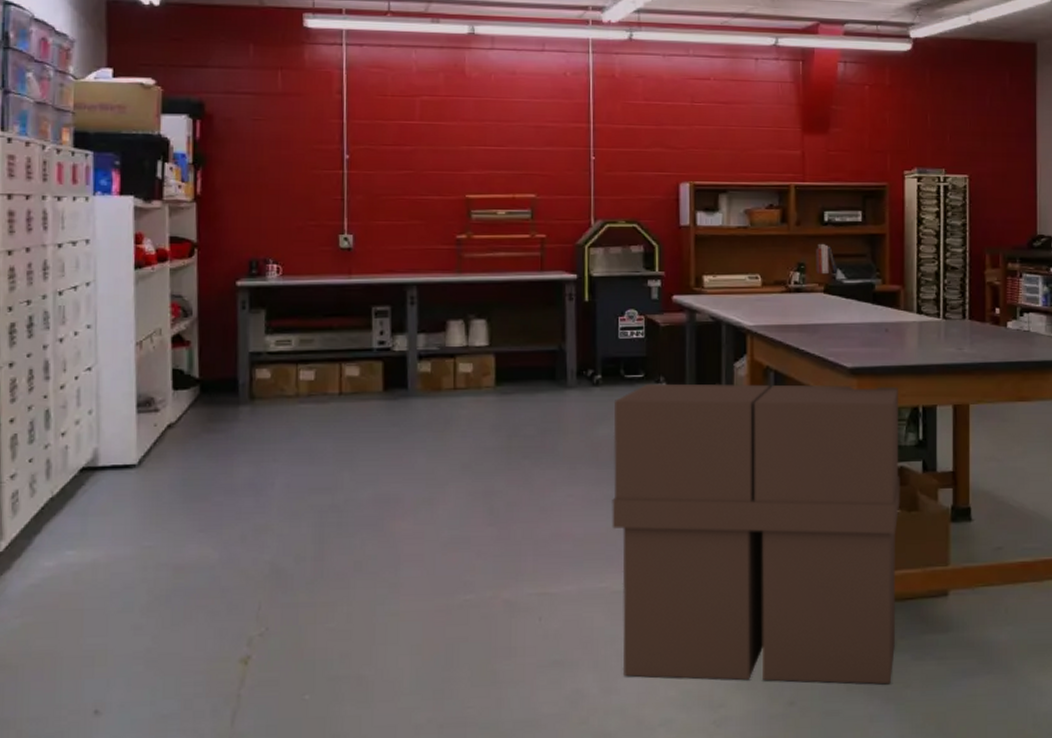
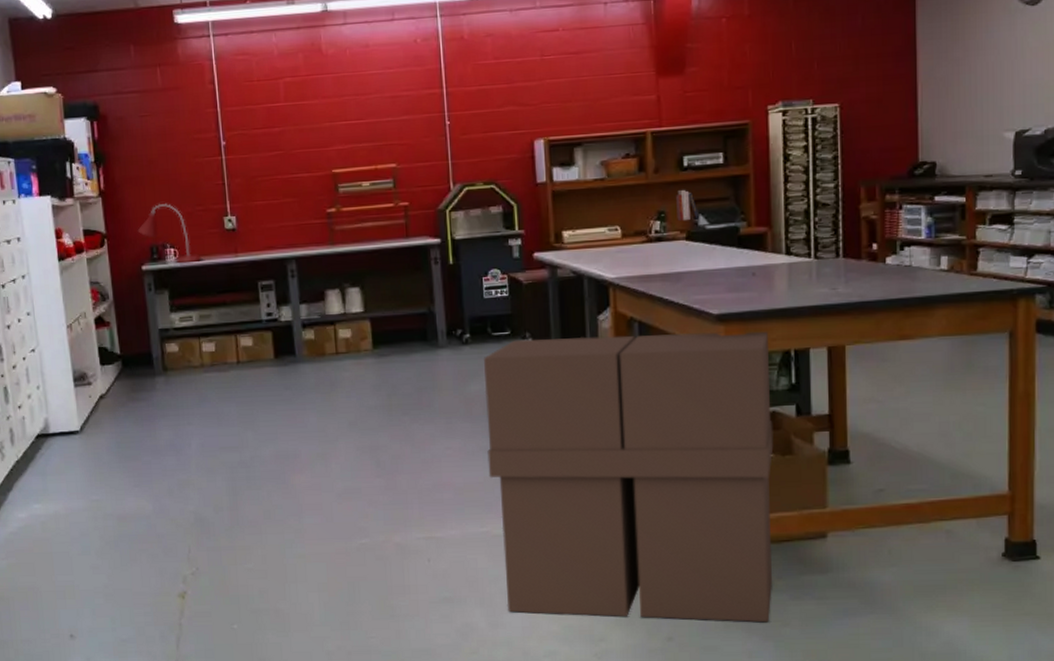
desk lamp: none [235,215,310,282] -> present [137,204,203,264]

